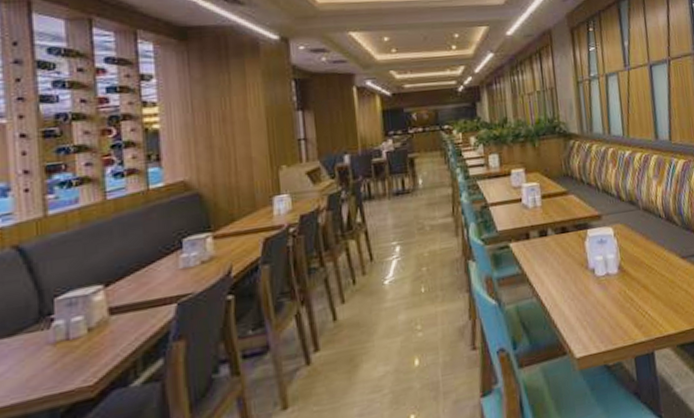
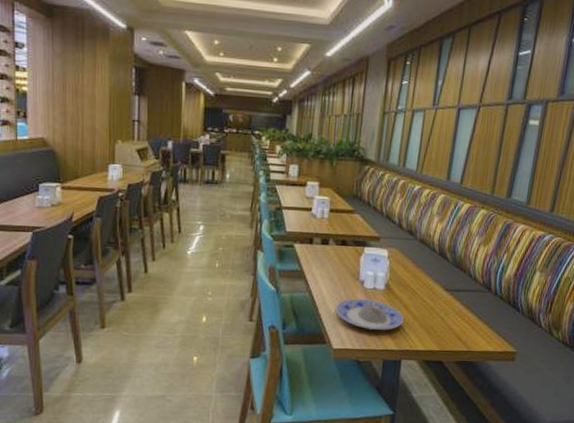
plate: none [568,287,647,325] -> present [335,298,404,331]

